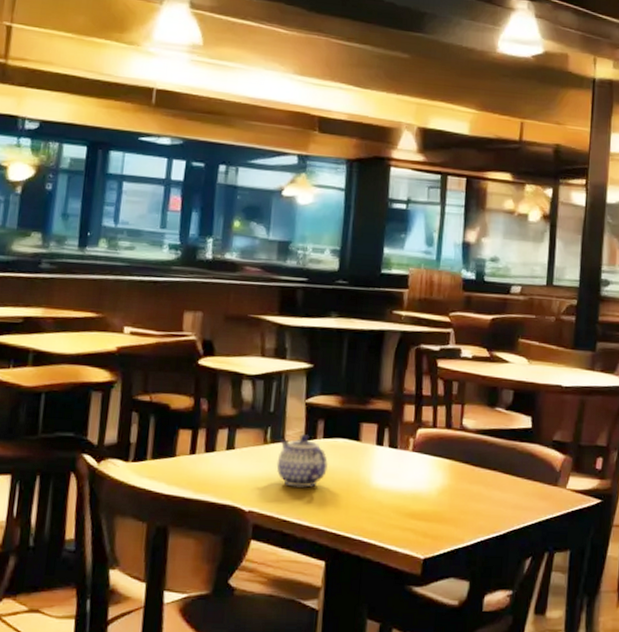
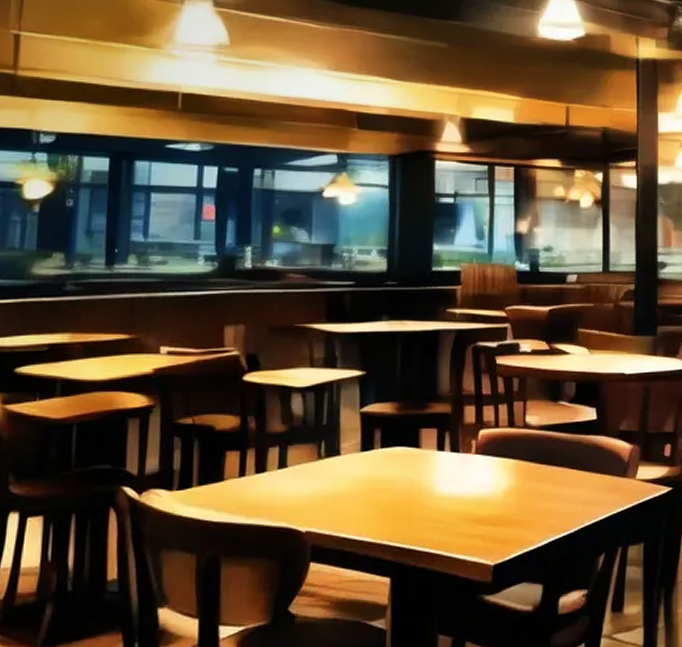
teapot: present [276,434,329,488] -> none [333,446,388,502]

